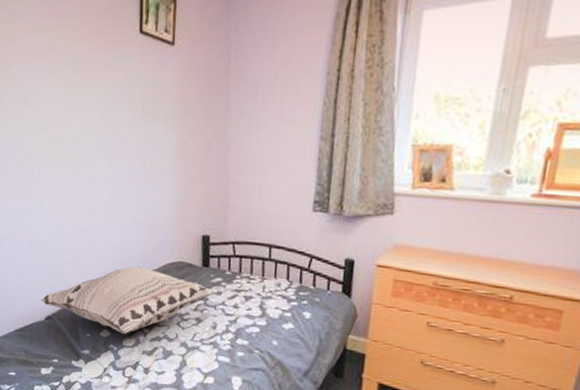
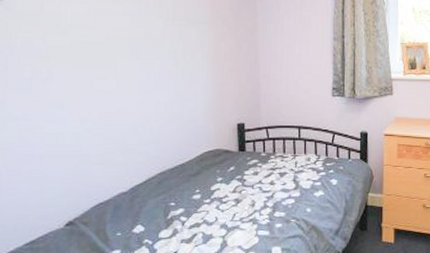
decorative pillow: present [40,266,216,335] -> none [59,158,252,227]

